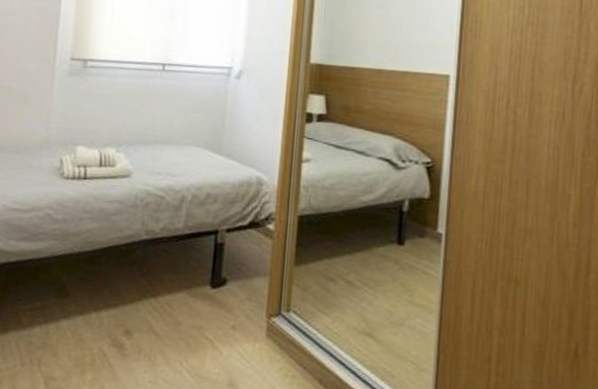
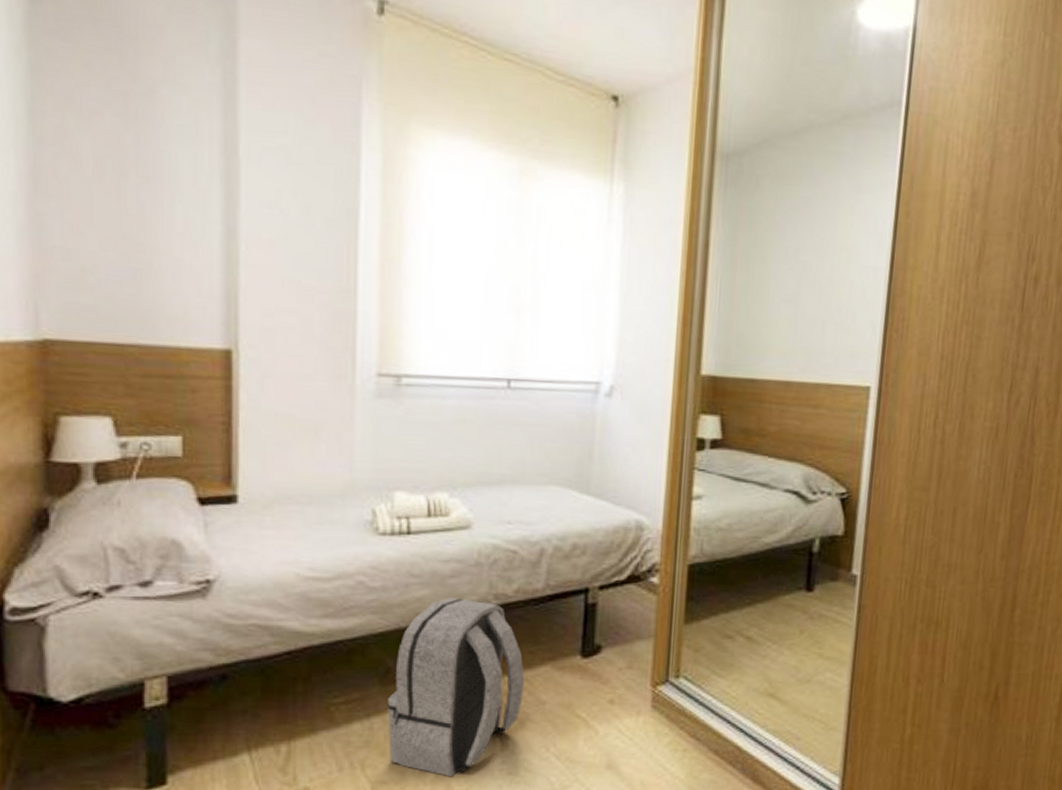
backpack: none [59,231,165,380] -> present [386,597,524,777]

